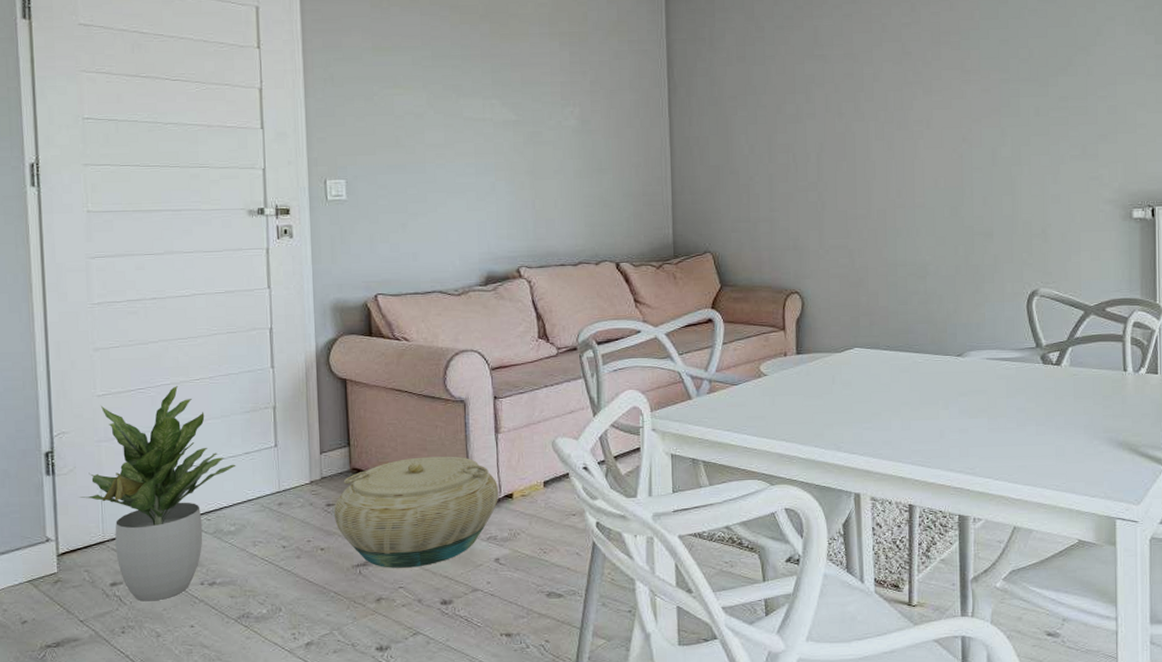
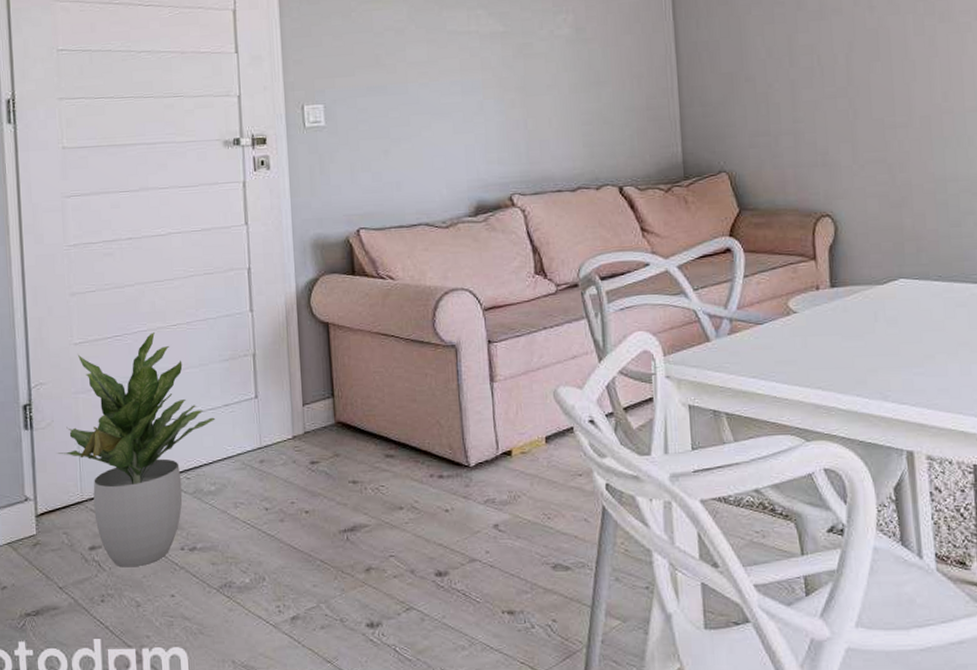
basket: present [333,456,499,568] -> none [318,408,496,534]

